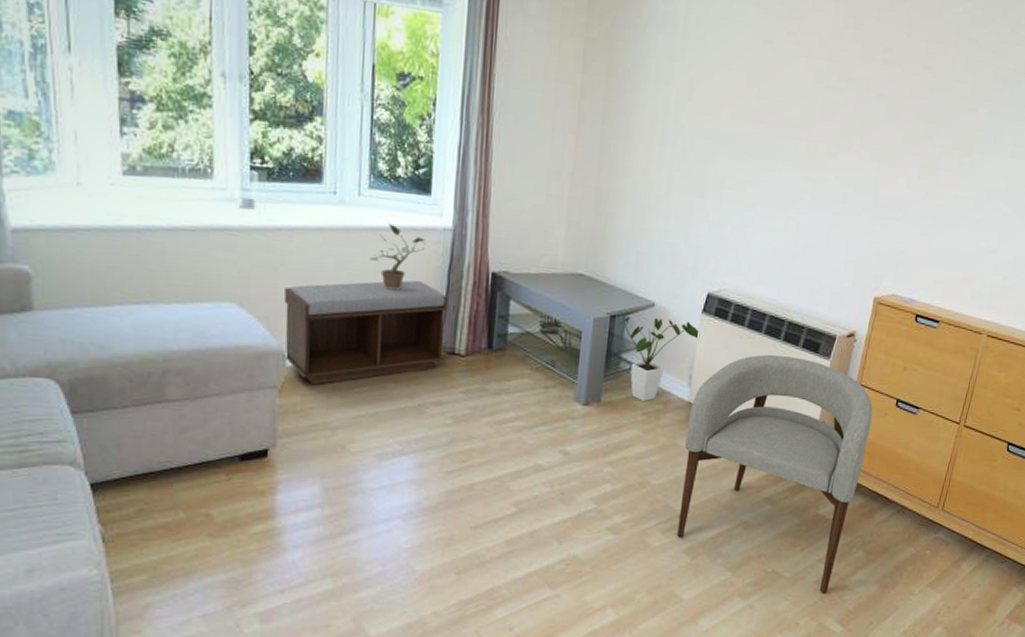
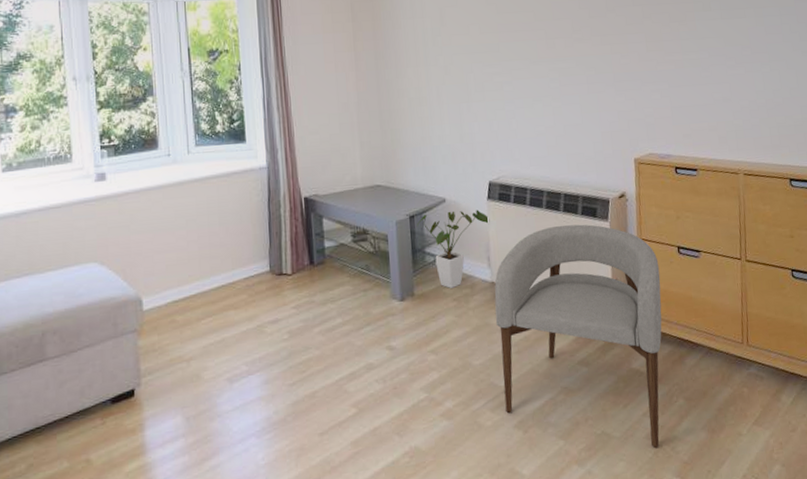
bench: present [284,280,449,385] -> none [136,215,275,324]
potted plant: present [370,223,425,291] -> none [202,172,246,228]

